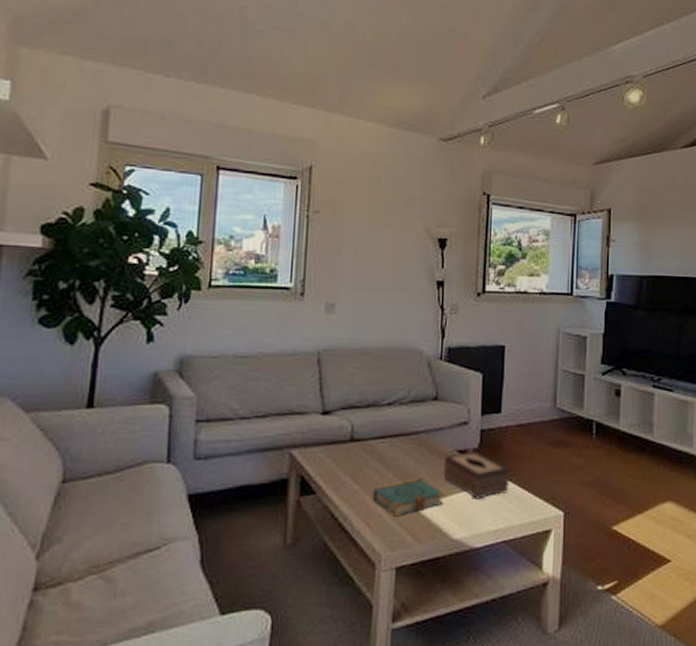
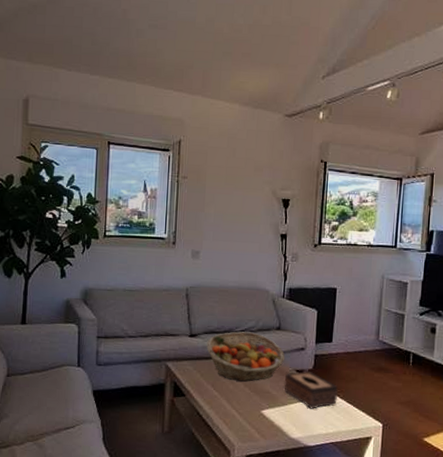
fruit basket: none [344,404,445,469] -> present [206,331,286,382]
book: present [372,477,445,517] -> none [228,389,285,418]

